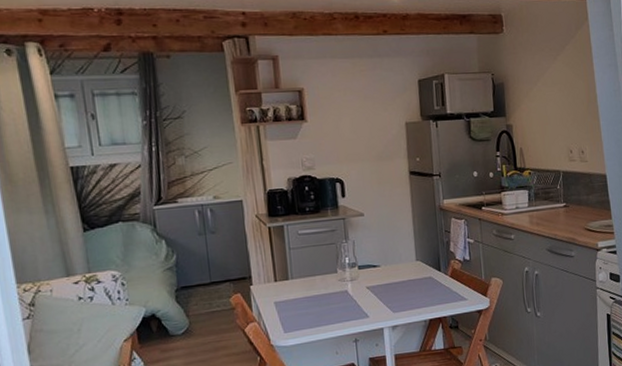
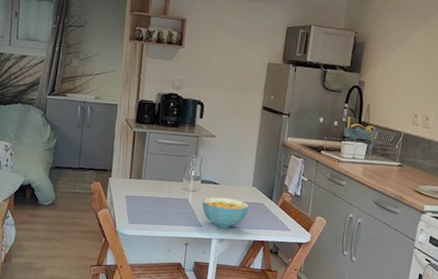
cereal bowl: none [363,278,418,314] -> present [202,197,249,228]

